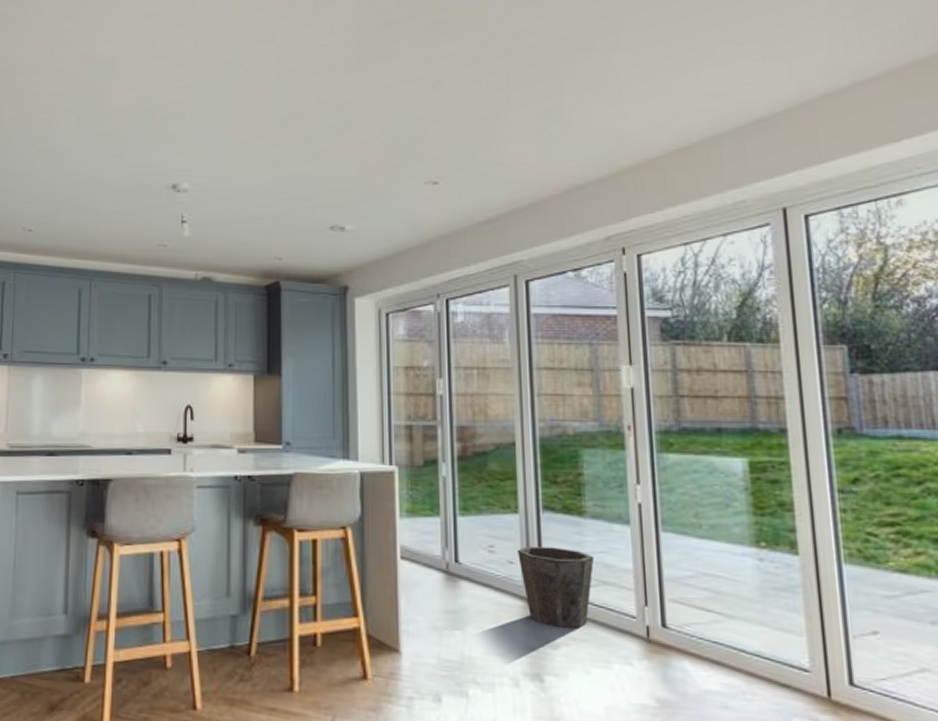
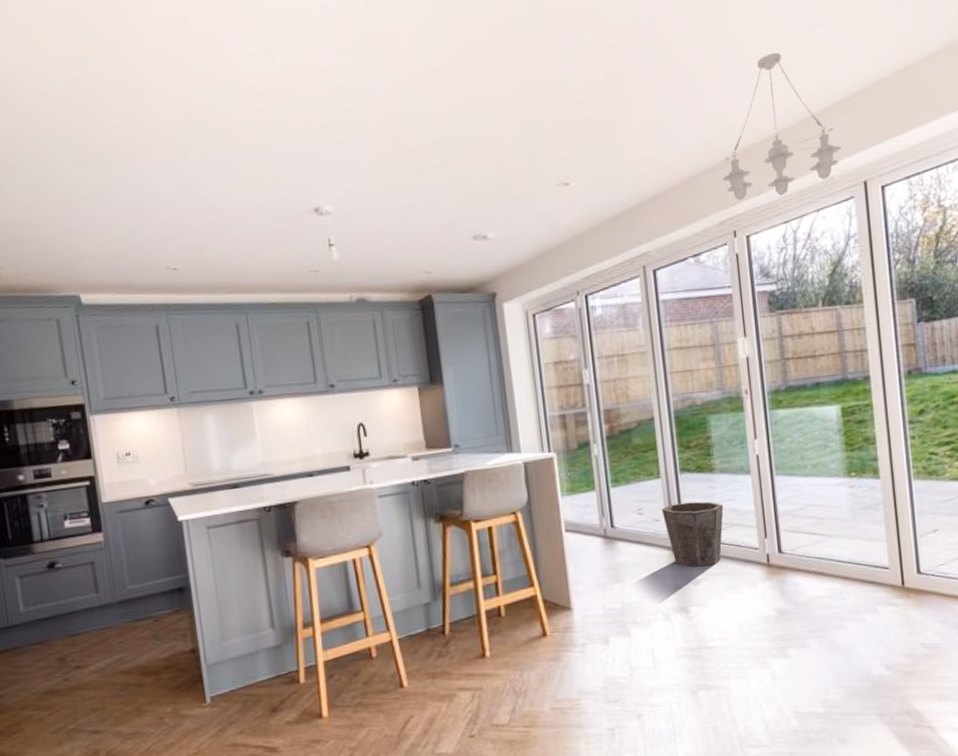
chandelier: none [612,67,755,216] -> present [723,52,841,201]

